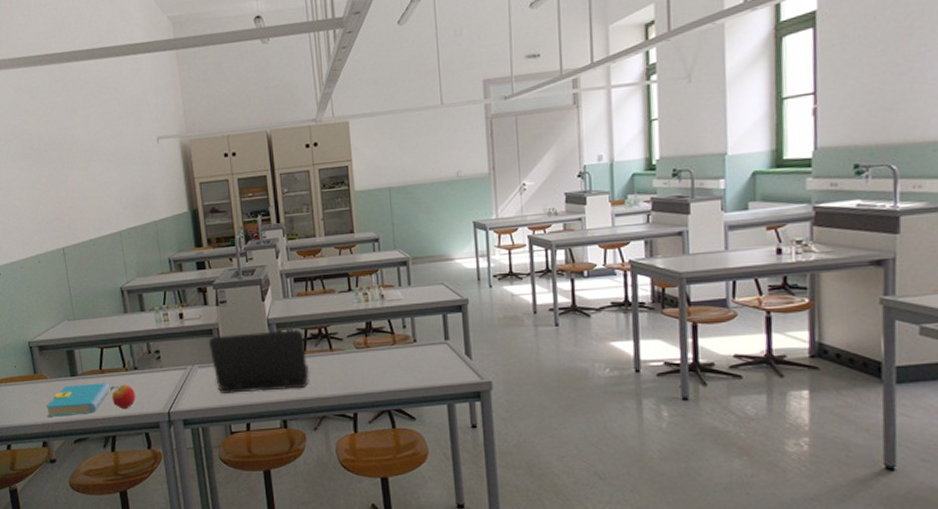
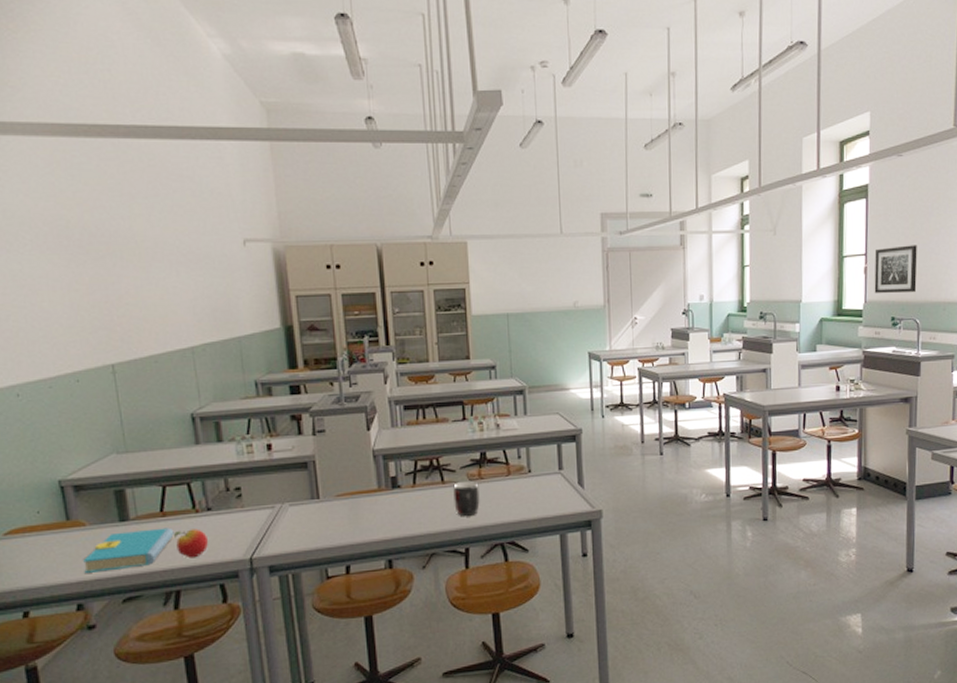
laptop: present [209,328,309,393] -> none [303,460,418,534]
mug: none [341,348,367,384] -> present [453,480,480,517]
wall art: none [827,75,892,138] -> present [874,245,917,293]

